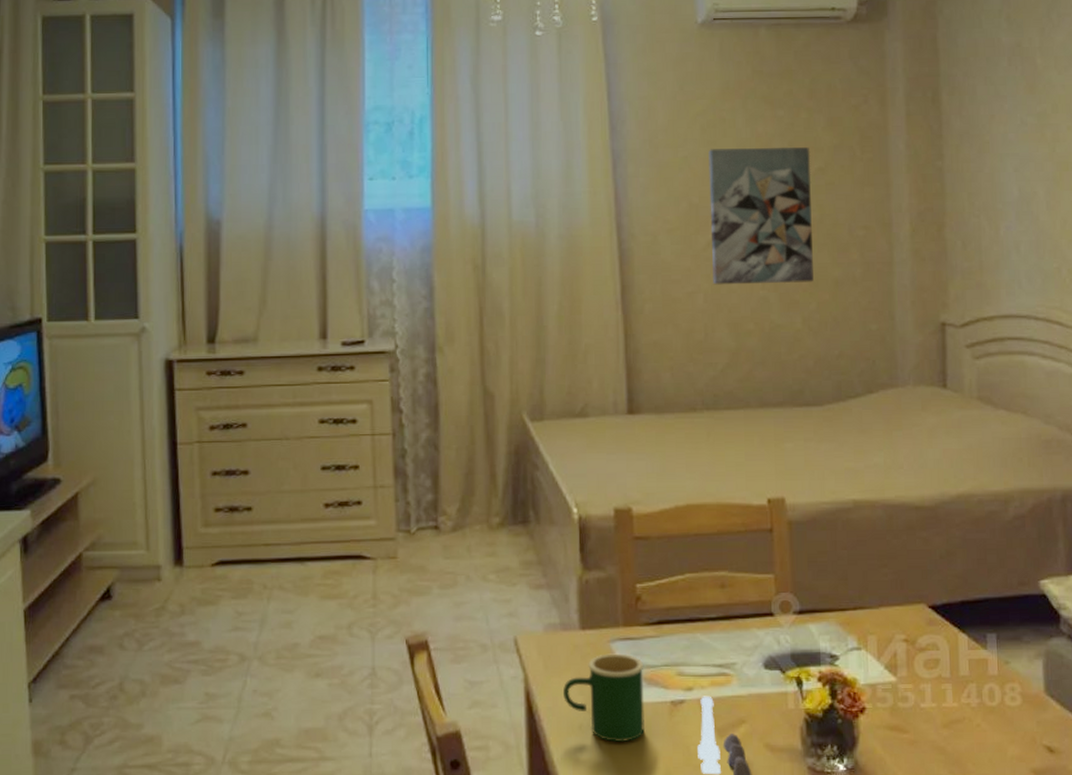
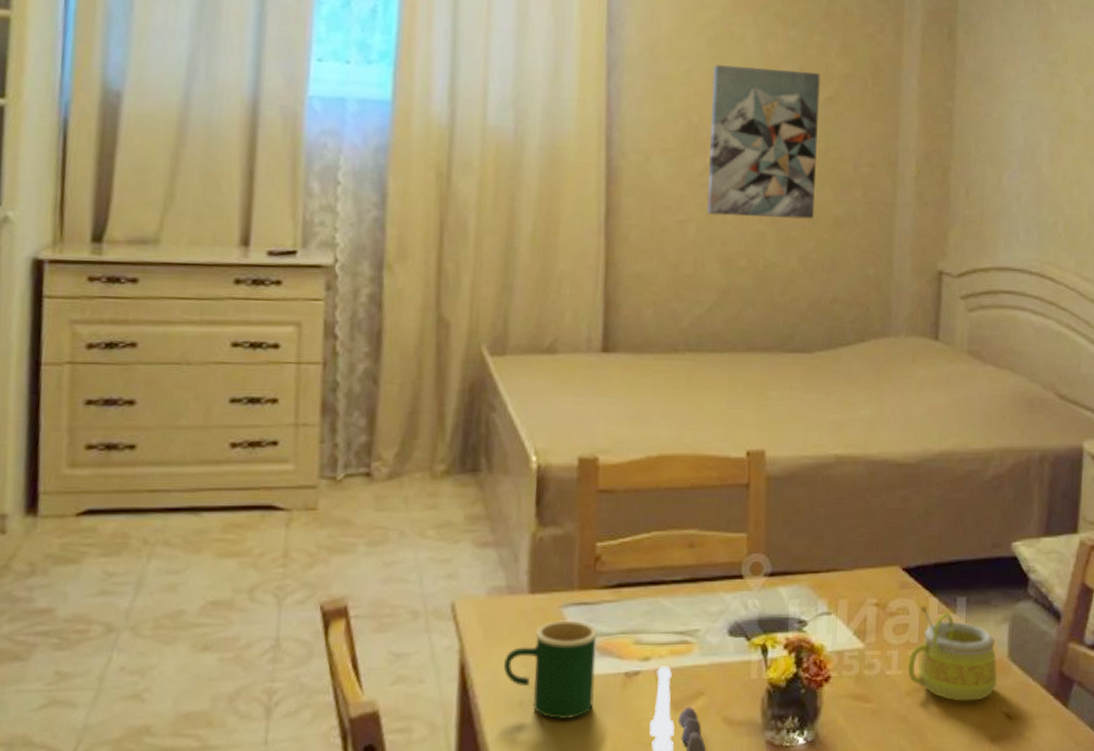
mug: none [942,641,1036,734] -> present [908,605,998,702]

